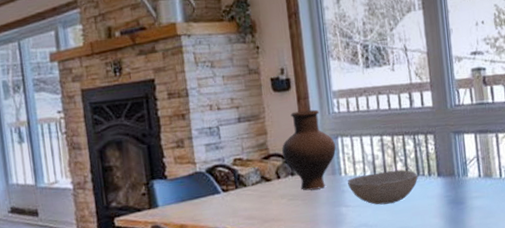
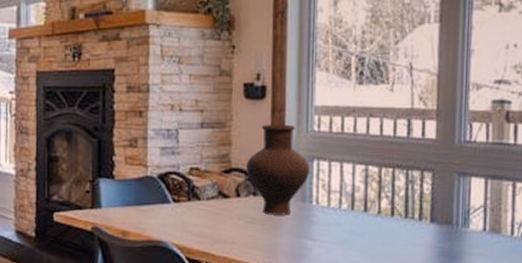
bowl: present [348,170,418,205] -> none [318,207,405,245]

